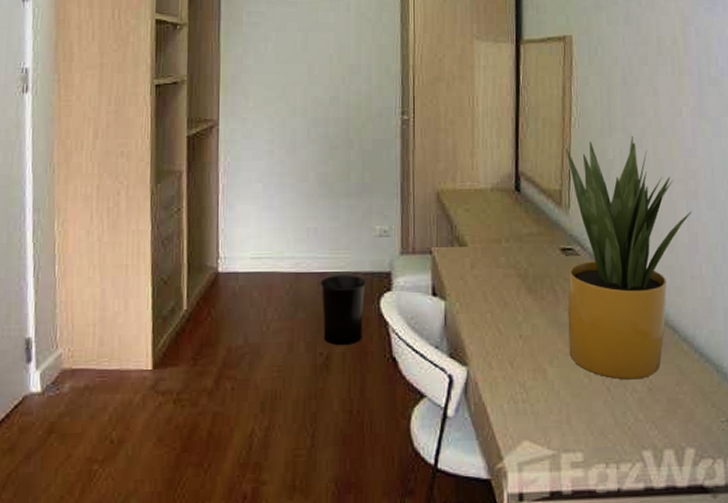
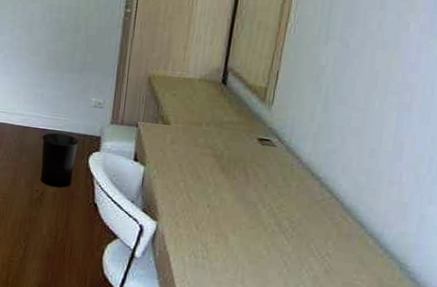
planter: present [565,135,691,380] -> none [252,45,401,261]

